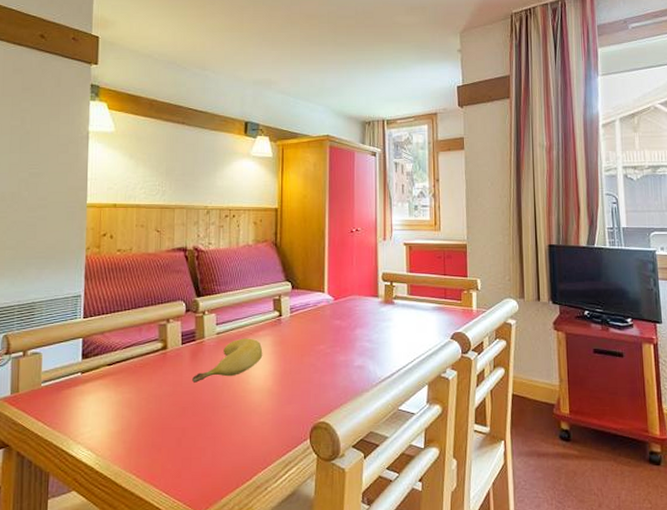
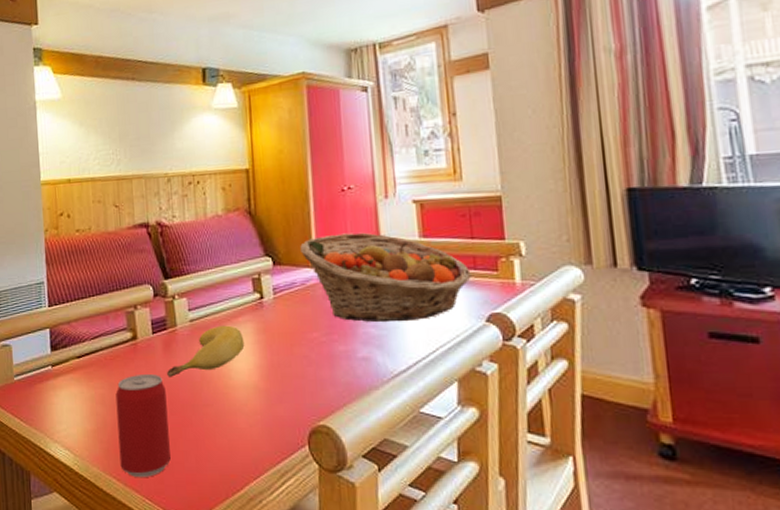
beer can: none [141,379,190,473] -> present [115,373,171,477]
fruit basket: none [315,266,442,338] -> present [300,232,471,323]

